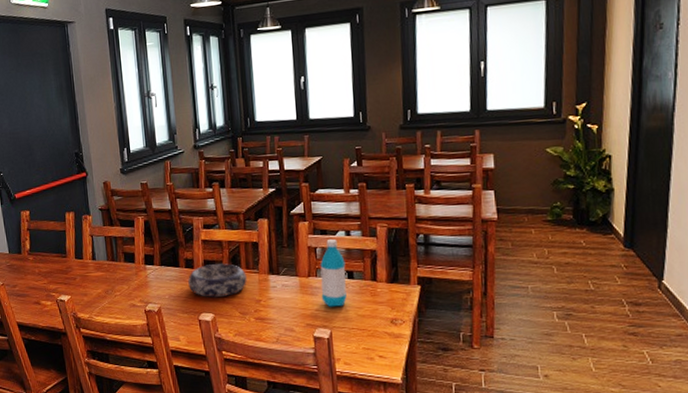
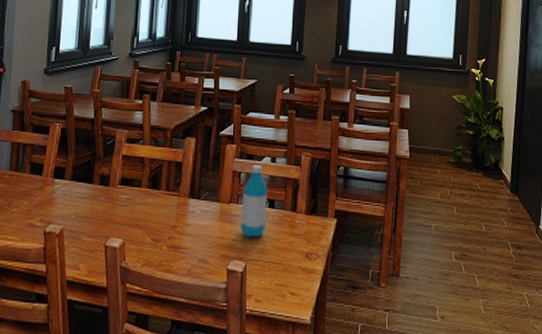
decorative bowl: present [188,263,247,298] -> none [100,183,166,221]

